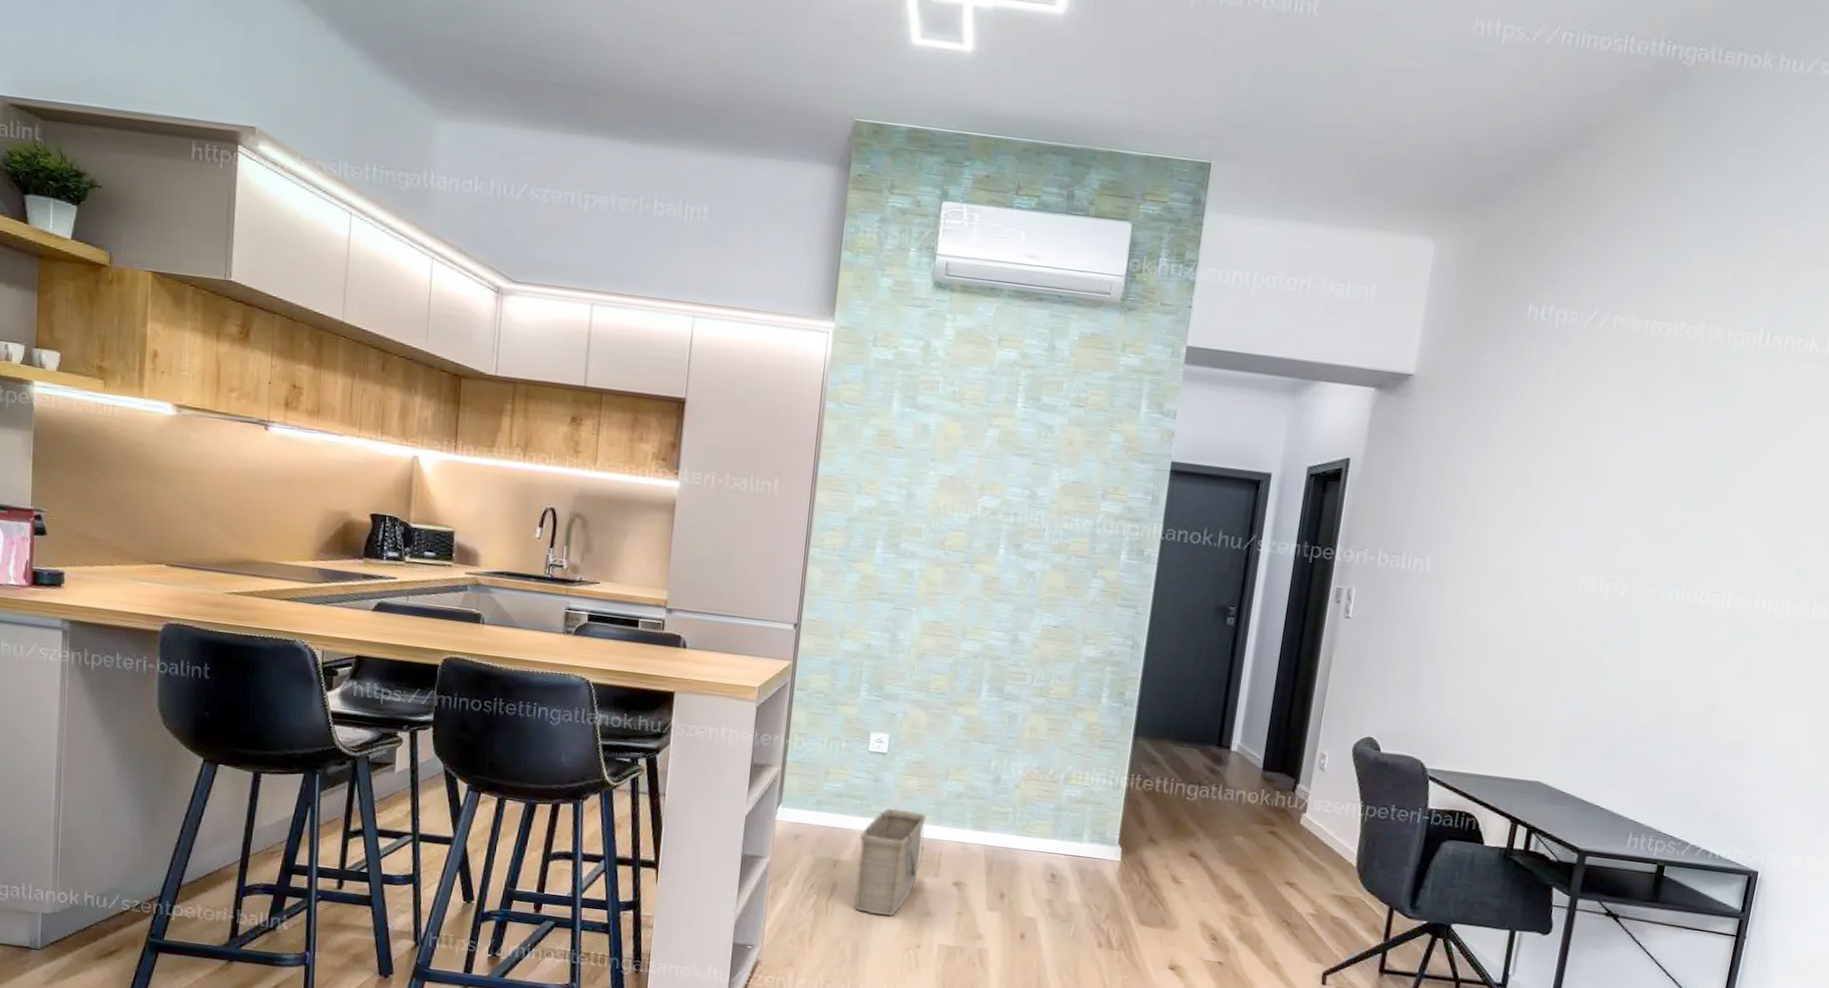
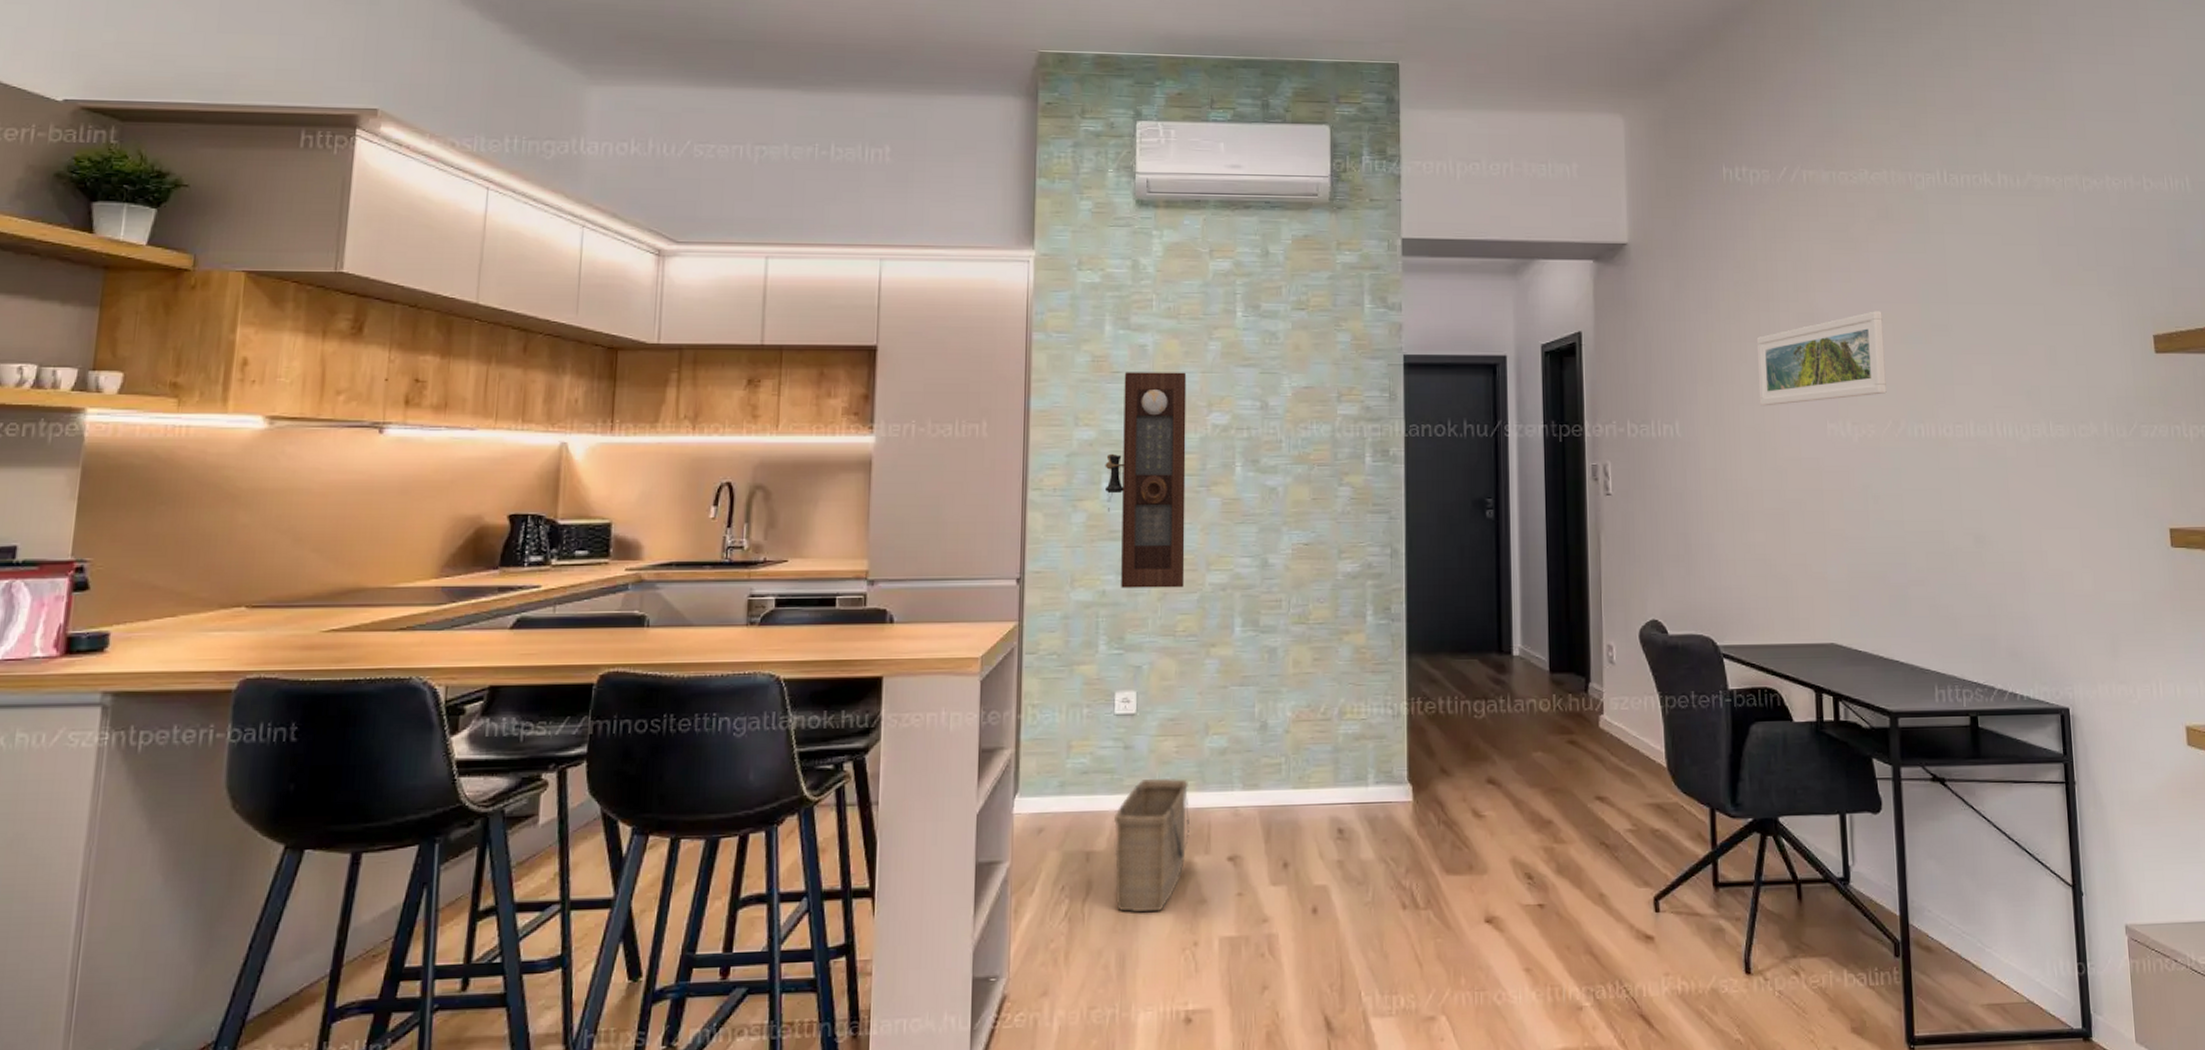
pendulum clock: none [878,448,964,651] -> present [1104,372,1187,588]
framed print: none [1515,470,1664,555] -> present [1756,311,1887,406]

